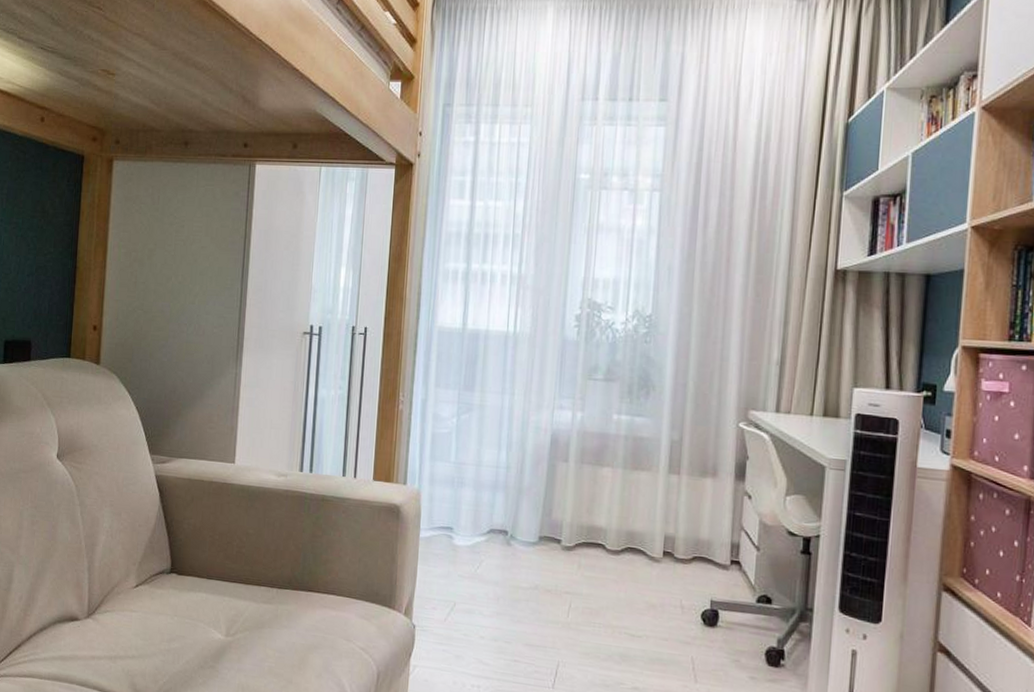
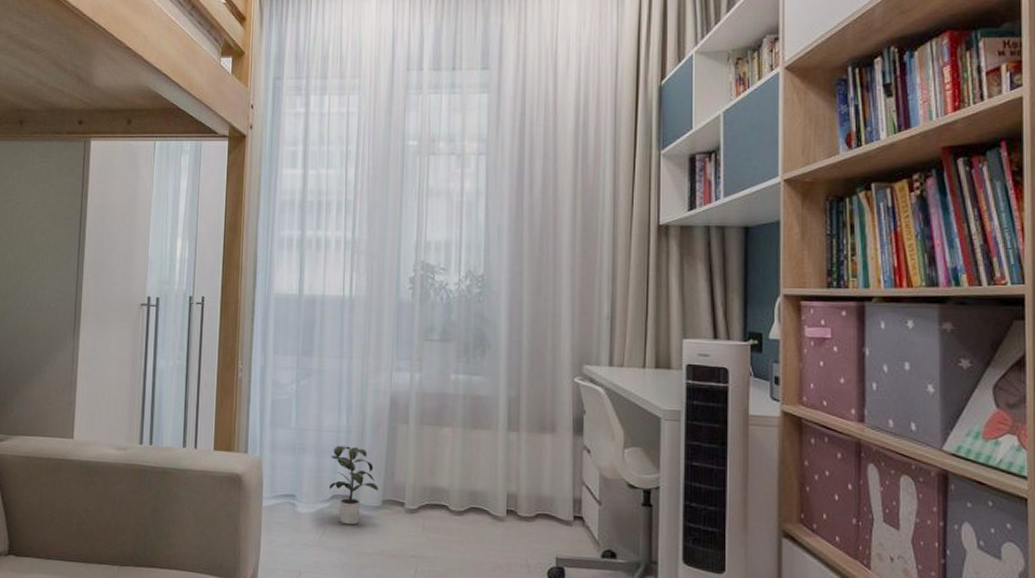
potted plant: none [486,481,536,560] -> present [329,445,378,525]

